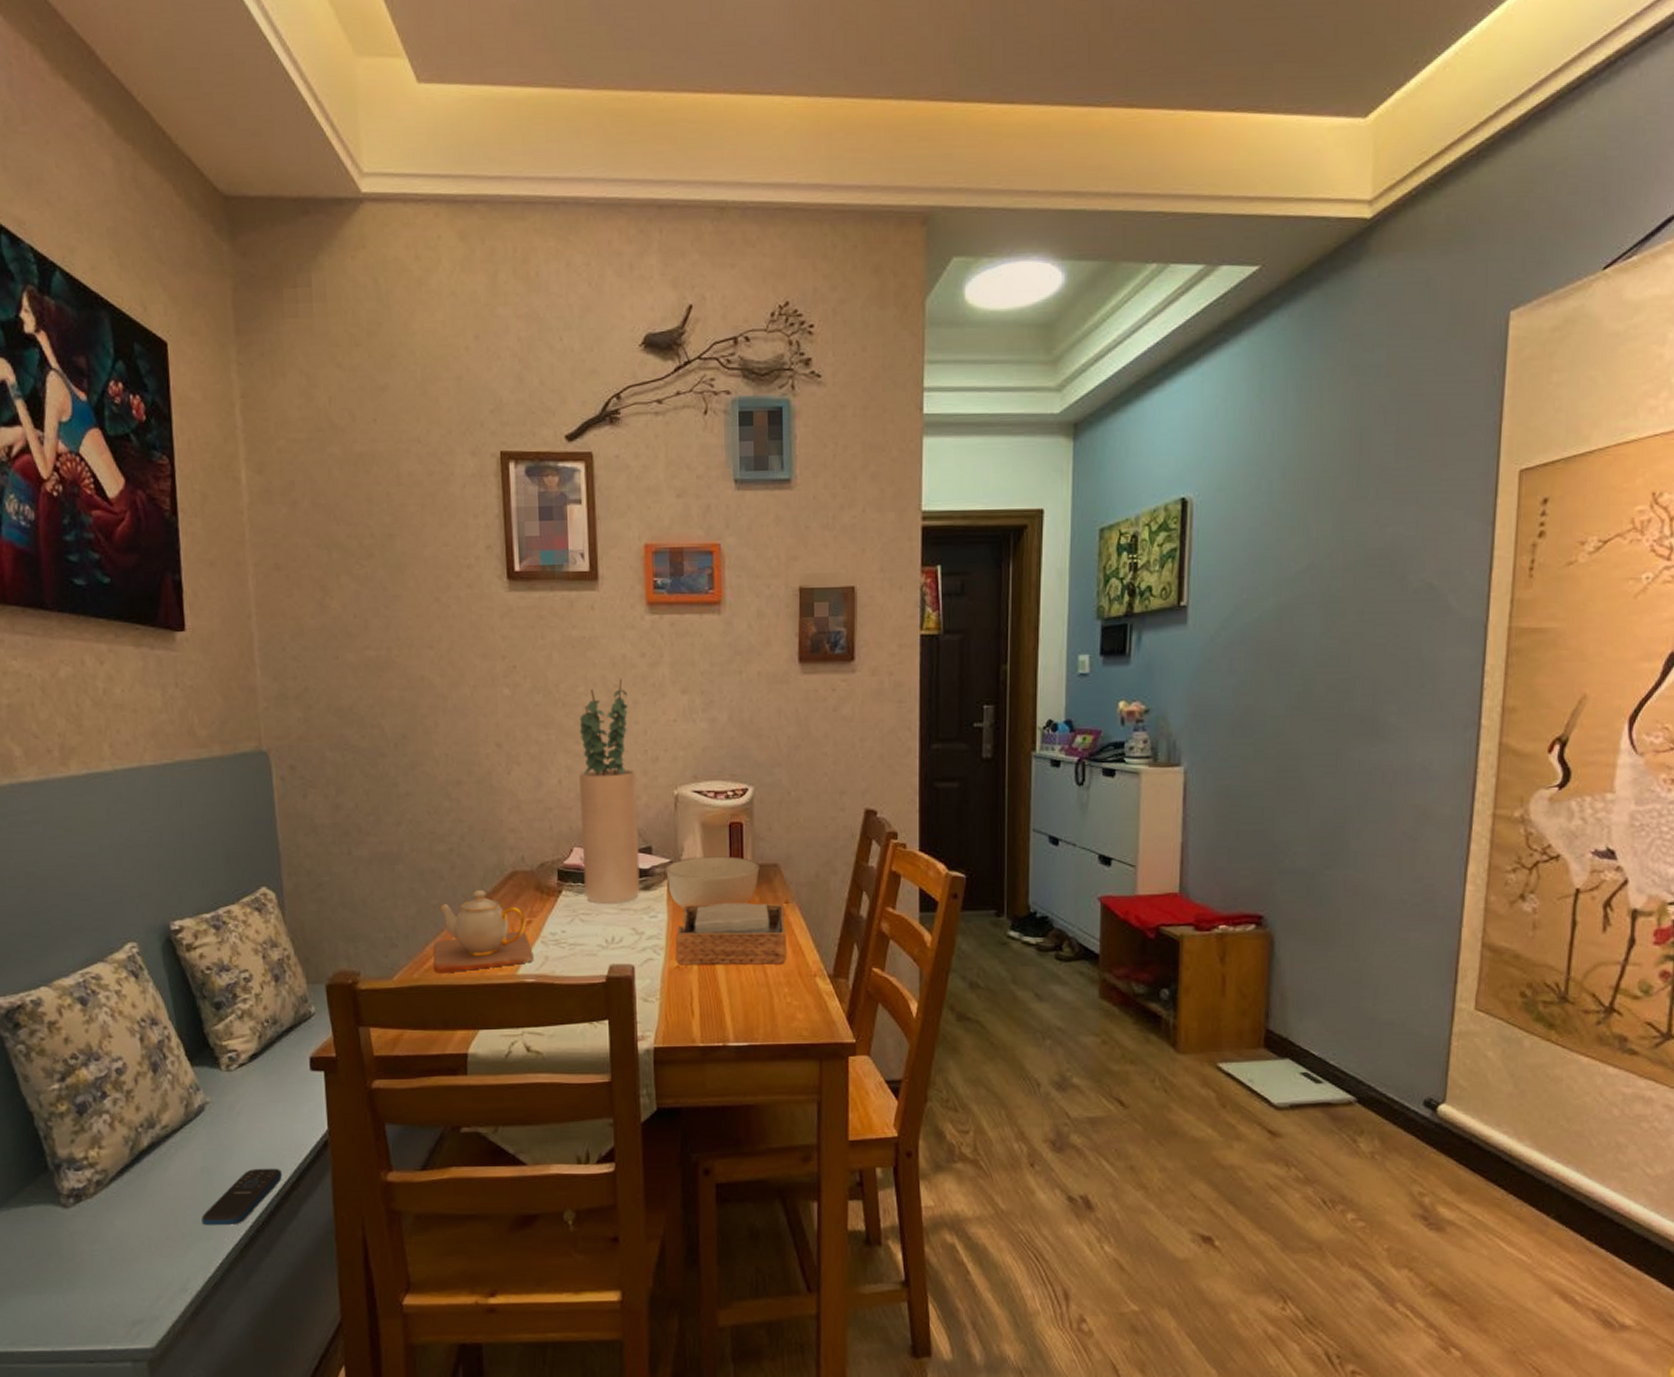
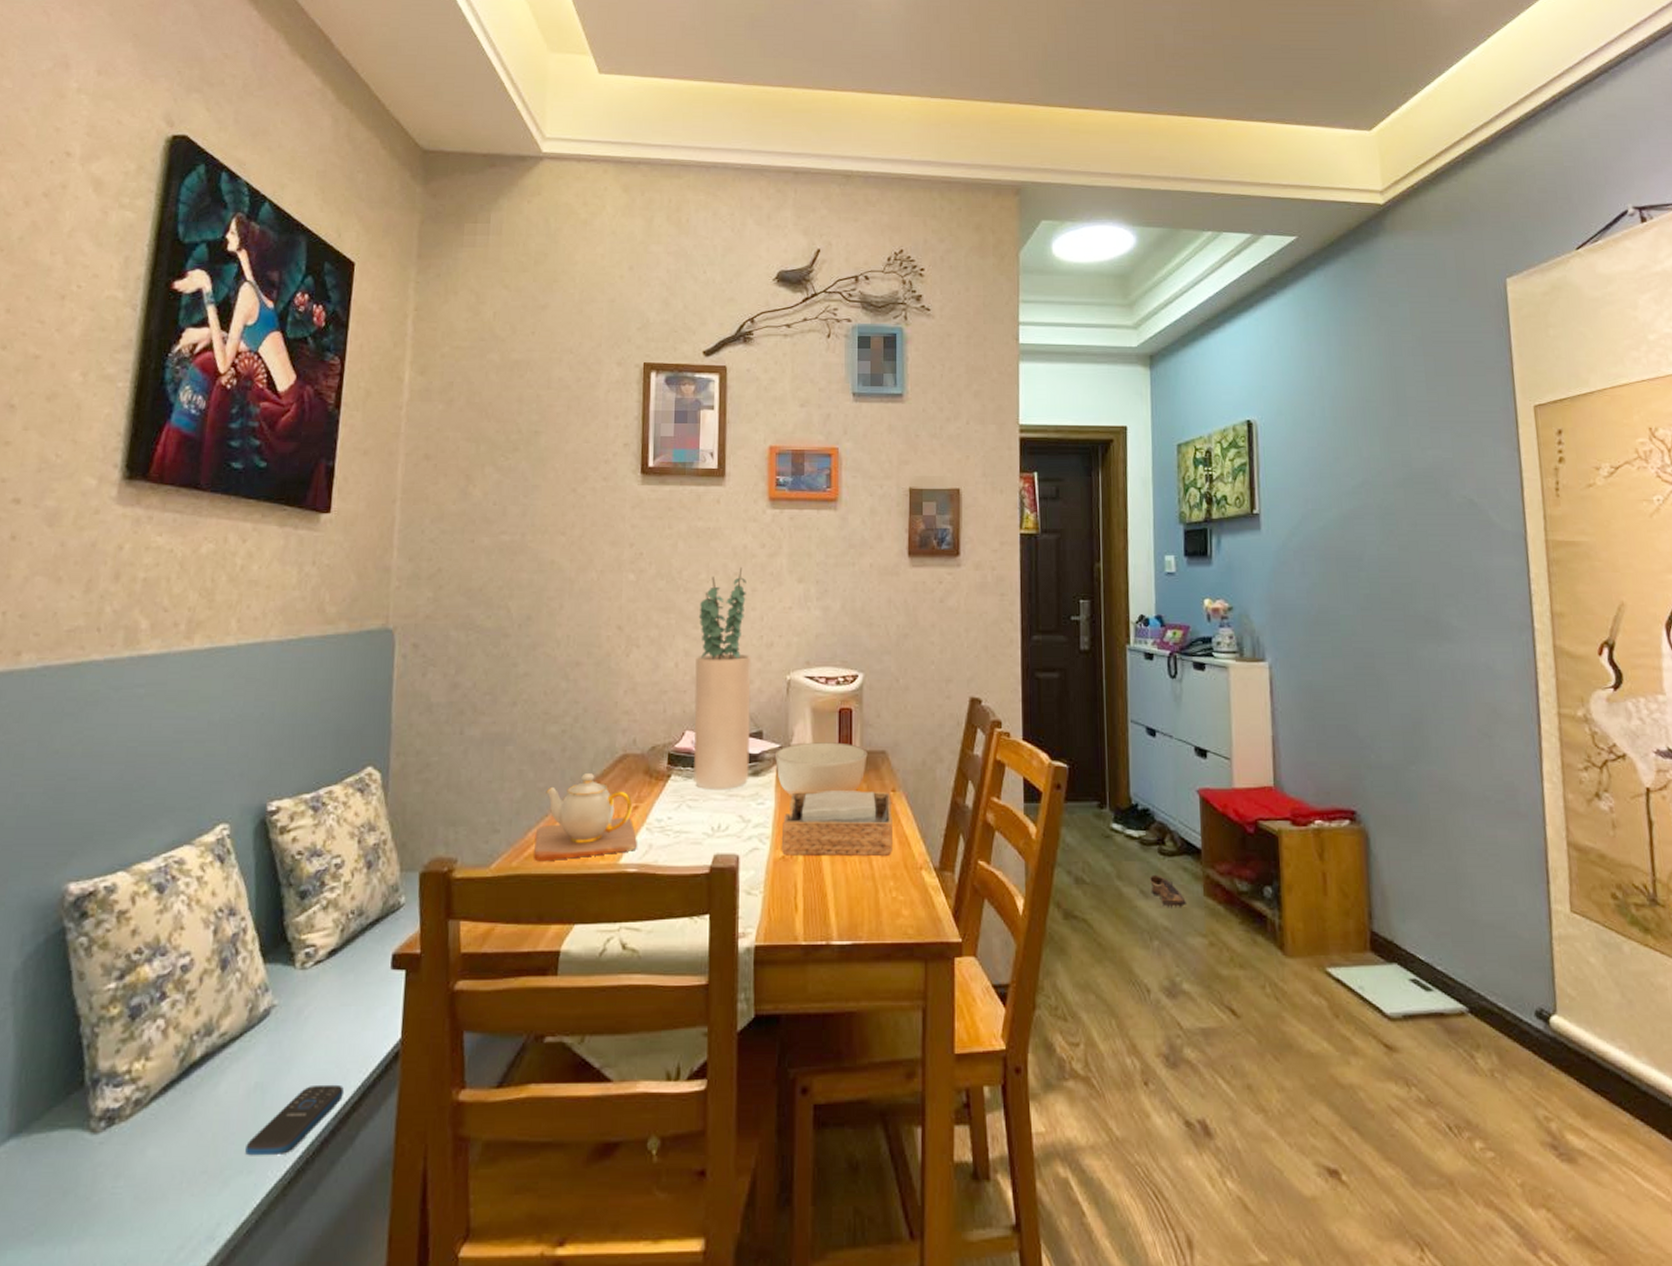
shoe: none [1044,979,1082,1010] -> present [1149,874,1187,908]

